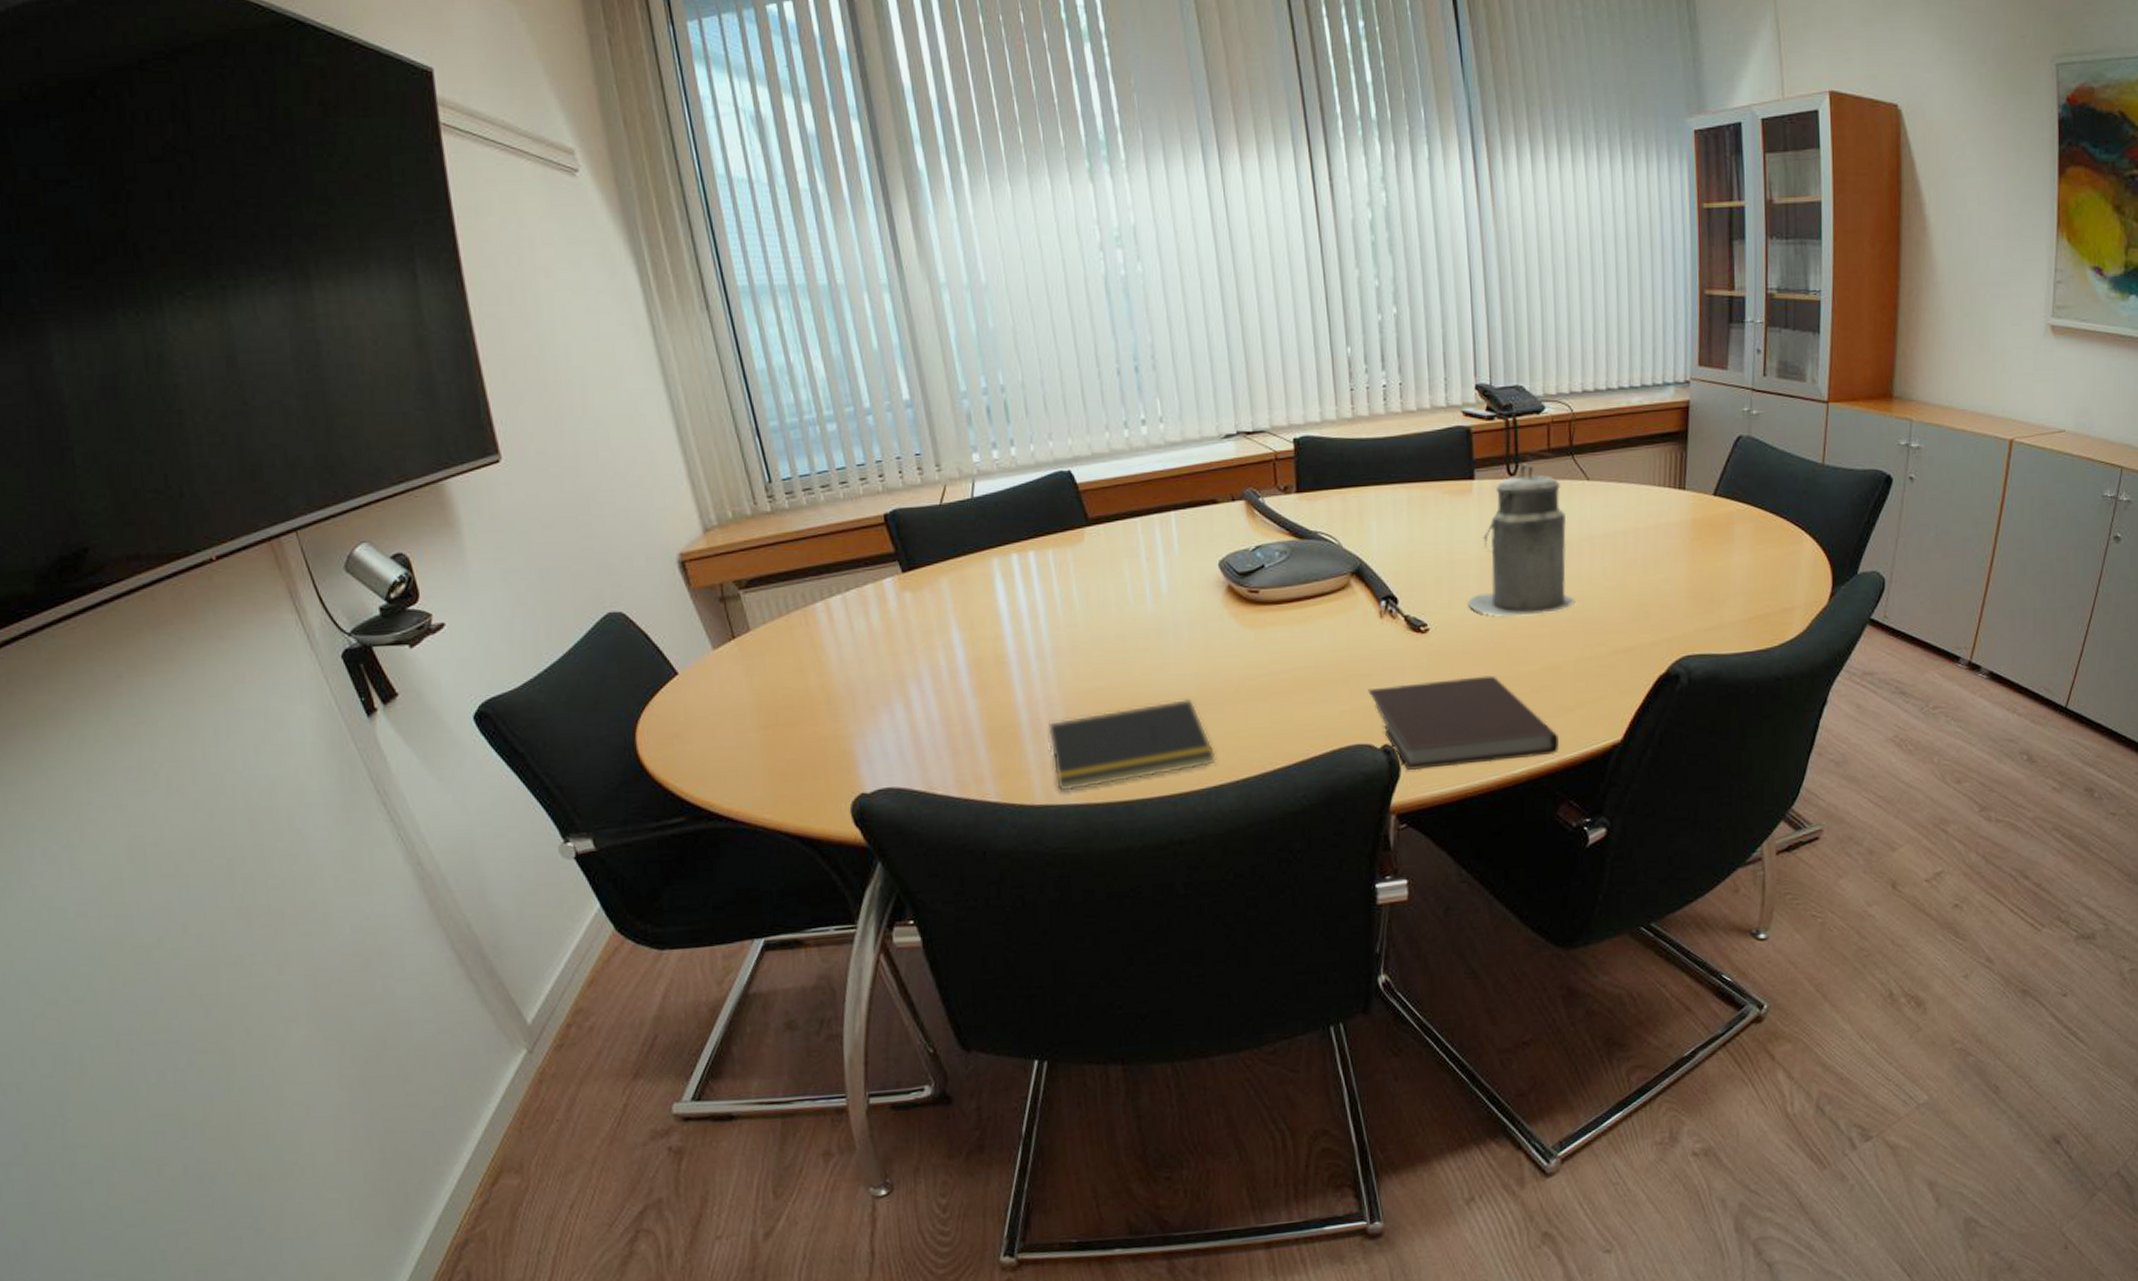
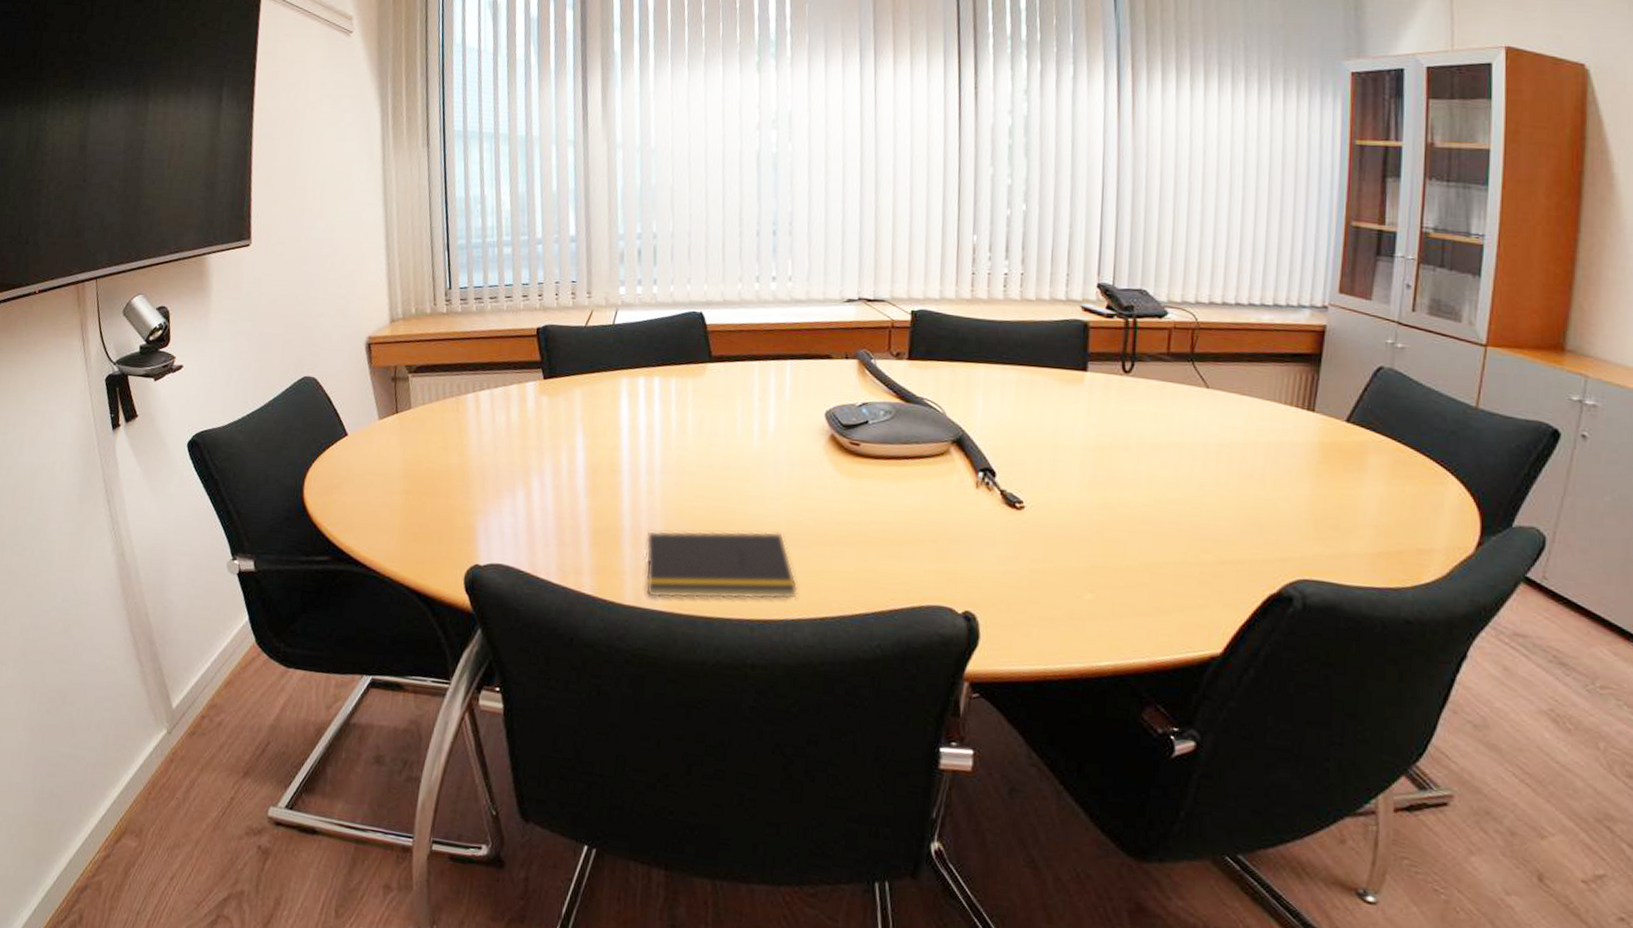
notebook: present [1368,675,1559,771] -> none [955,554,1151,655]
canister: present [1468,463,1574,617] -> none [1067,363,1181,512]

